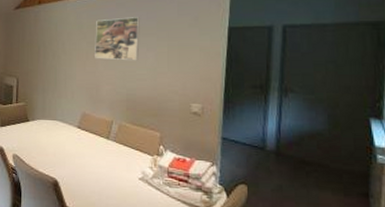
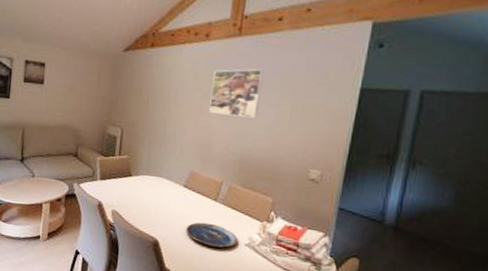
plate: none [83,160,132,183] -> present [186,222,238,248]

